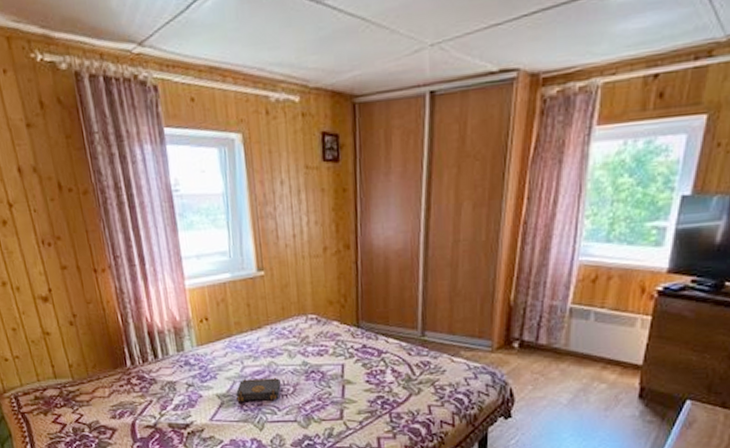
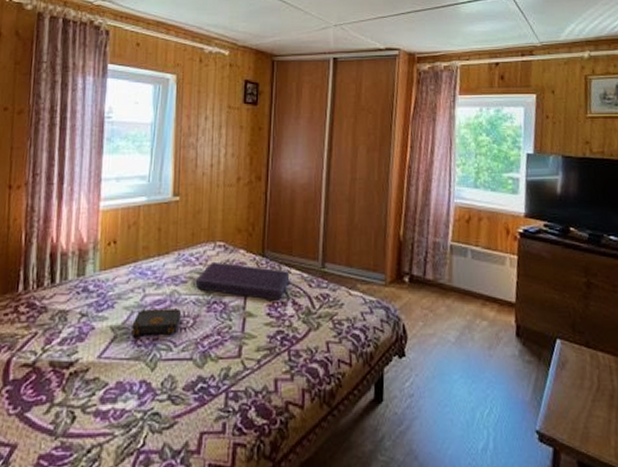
cushion: none [291,334,388,369] -> present [195,261,290,300]

